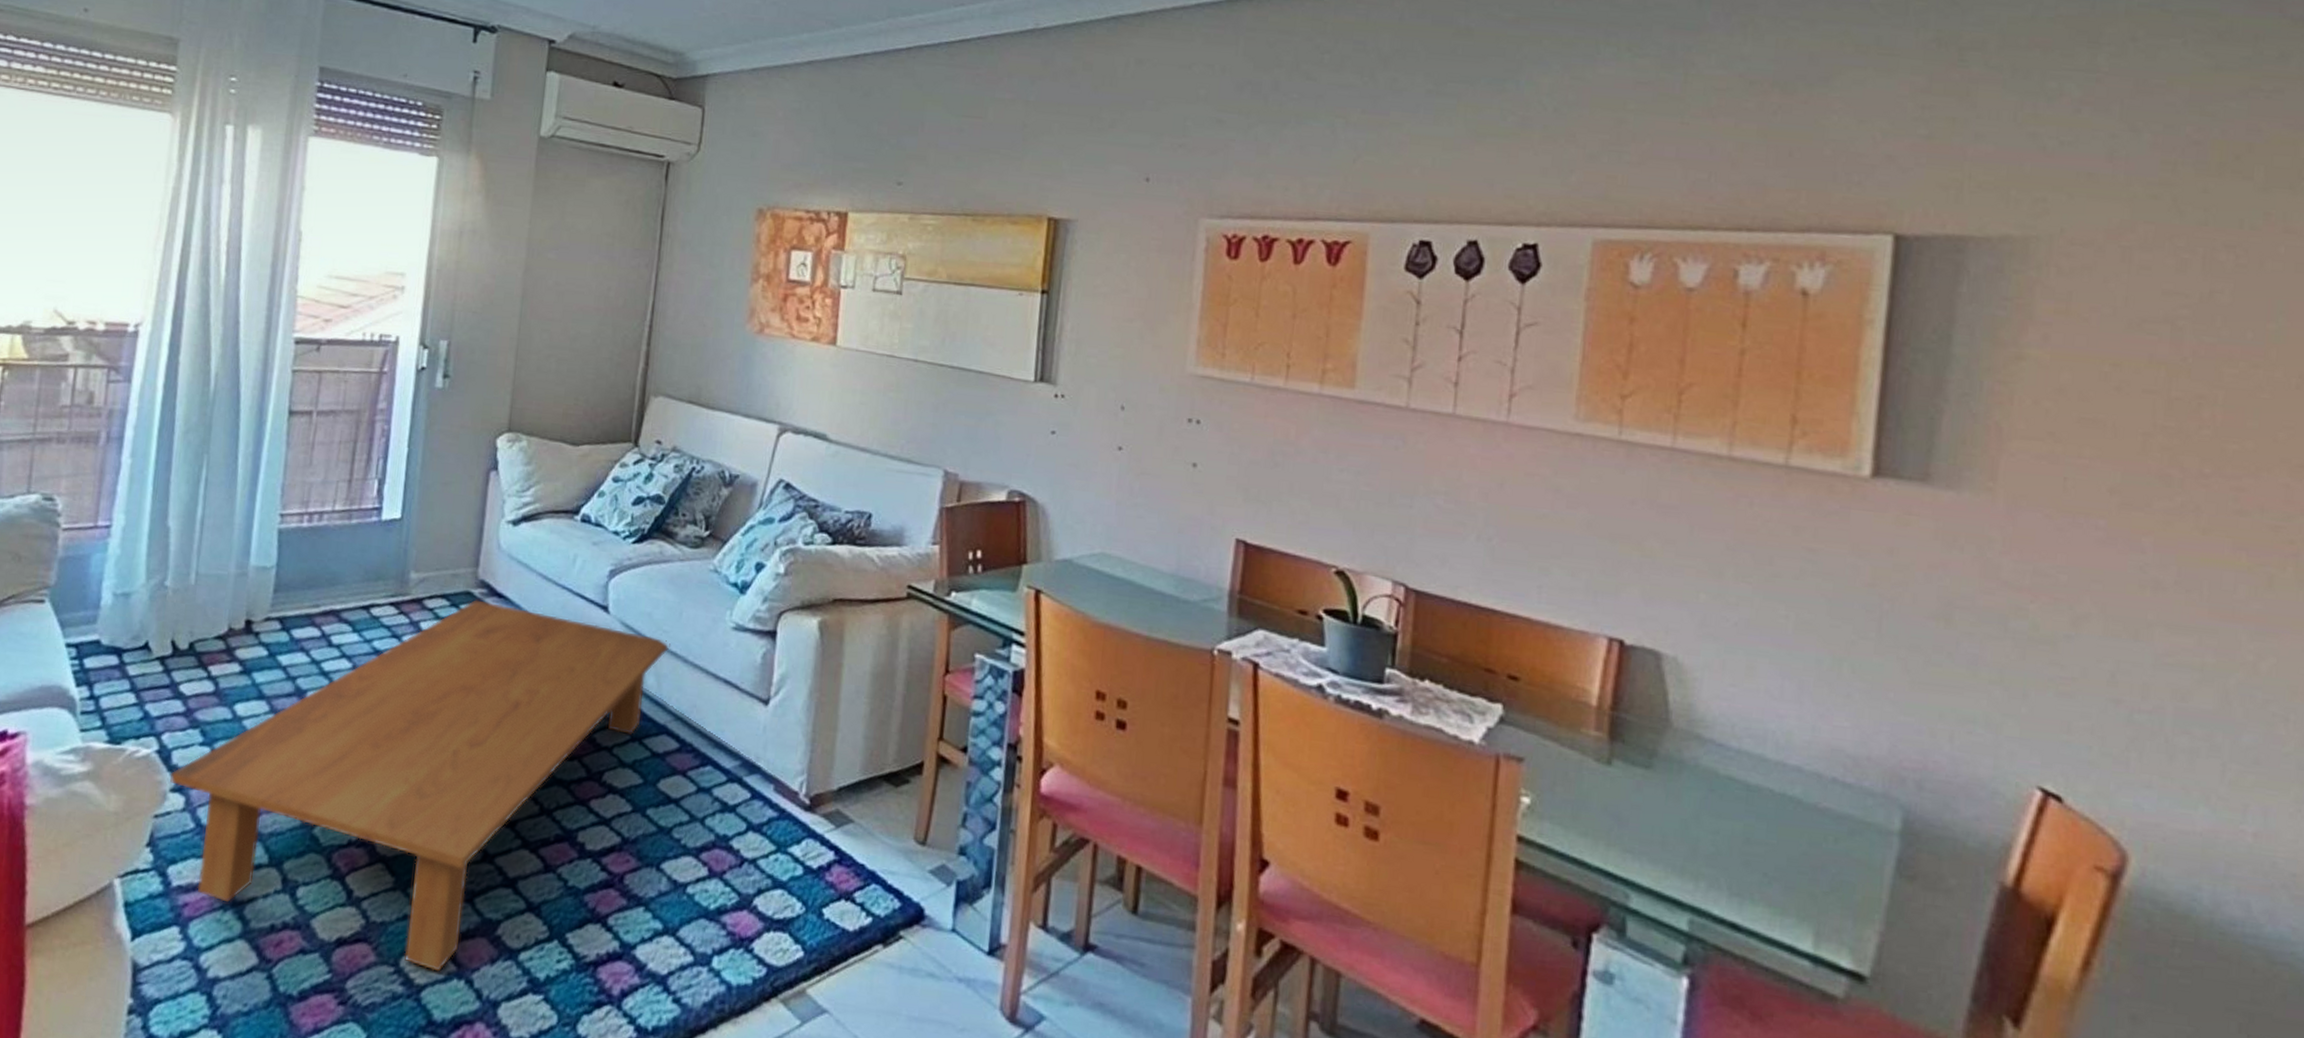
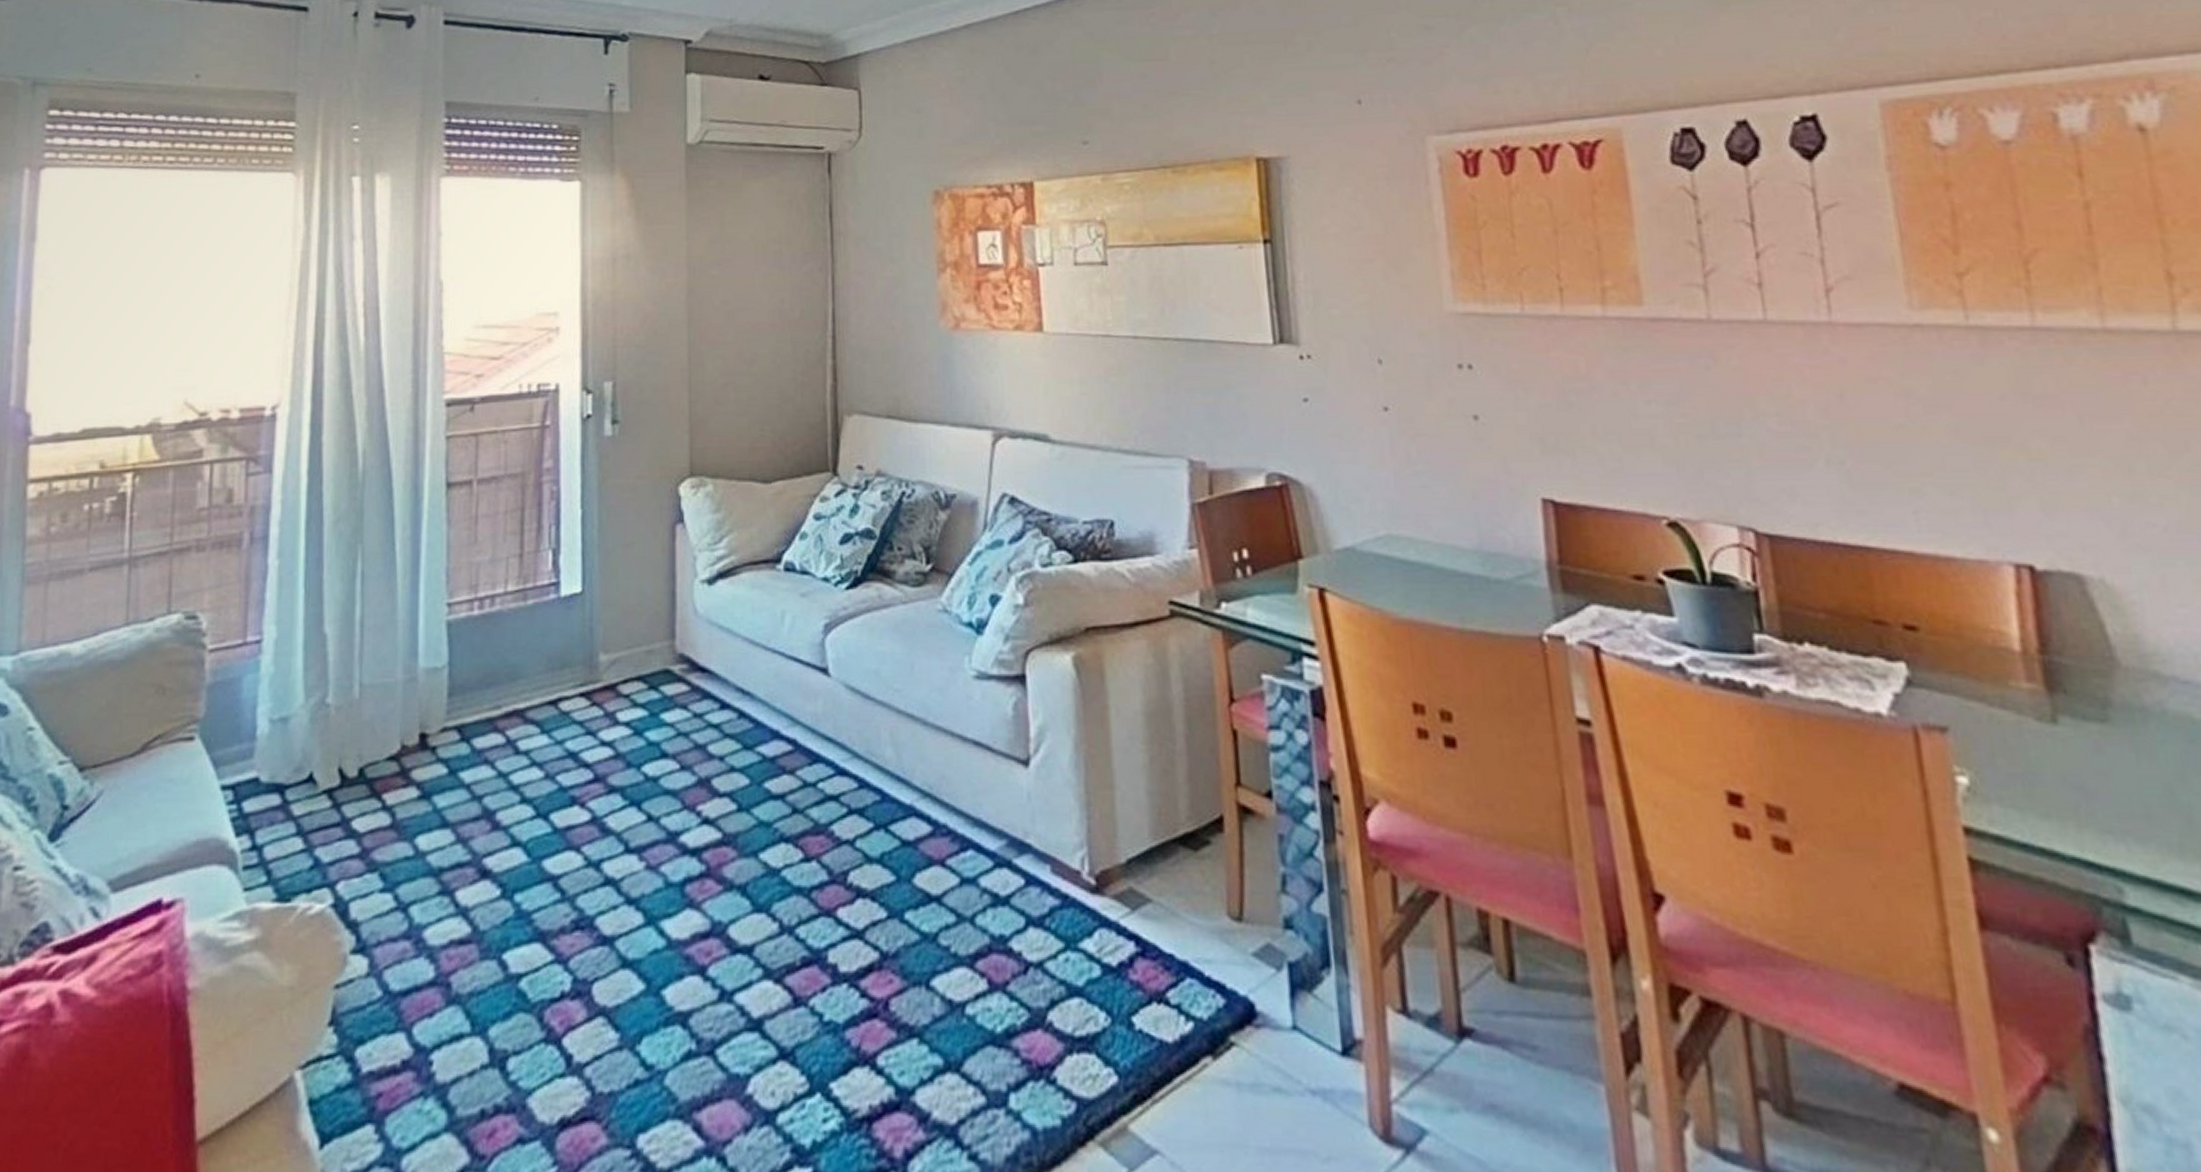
coffee table: present [170,600,670,972] -> none [350,678,905,1150]

